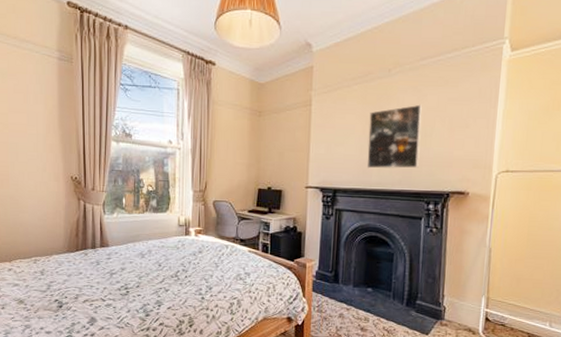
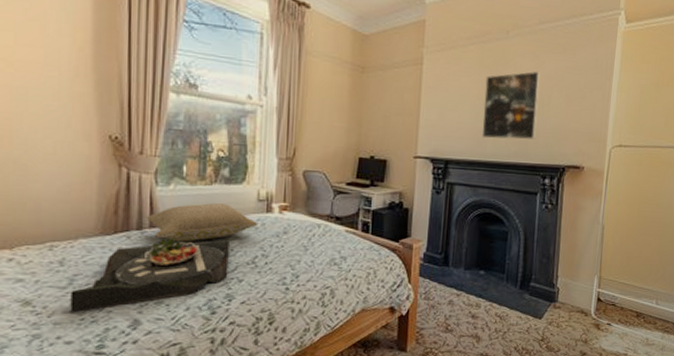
serving tray: none [49,255,158,310] -> present [70,237,229,312]
pillow: none [98,228,179,259] -> present [146,203,258,242]

